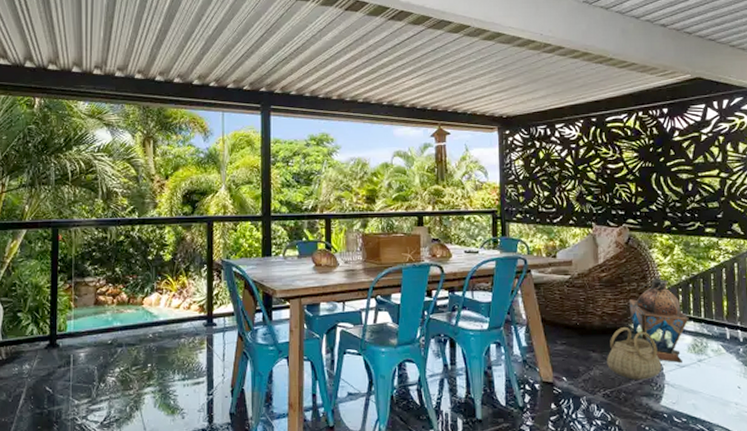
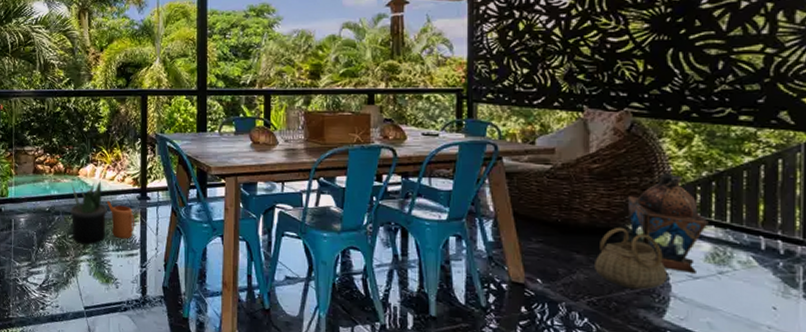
planter: none [134,308,173,375] -> present [70,180,107,244]
watering can: none [173,329,201,368] -> present [107,200,134,239]

